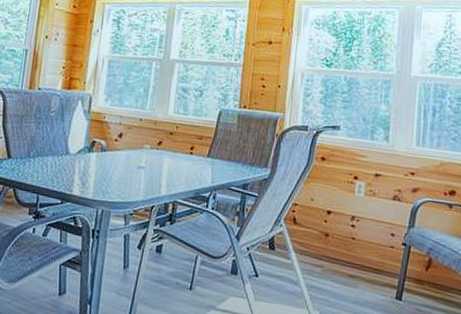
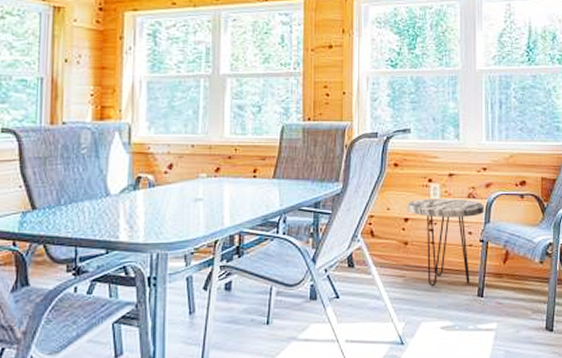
side table: none [331,194,409,285] -> present [408,198,484,286]

